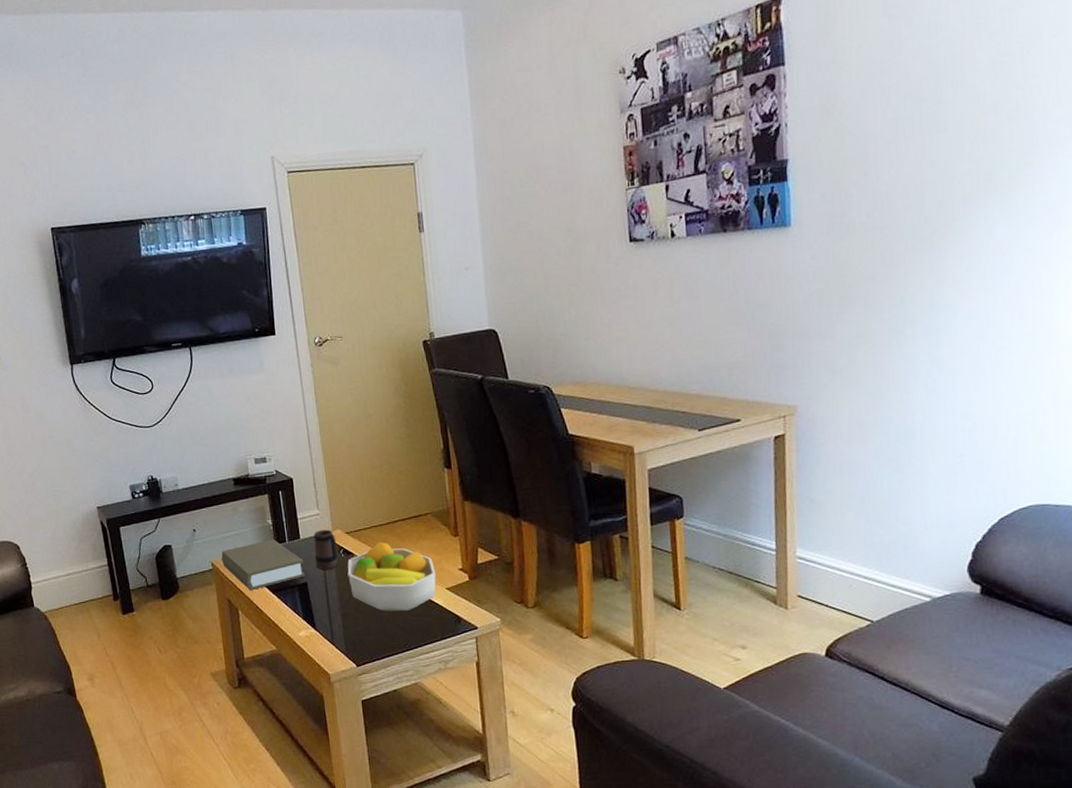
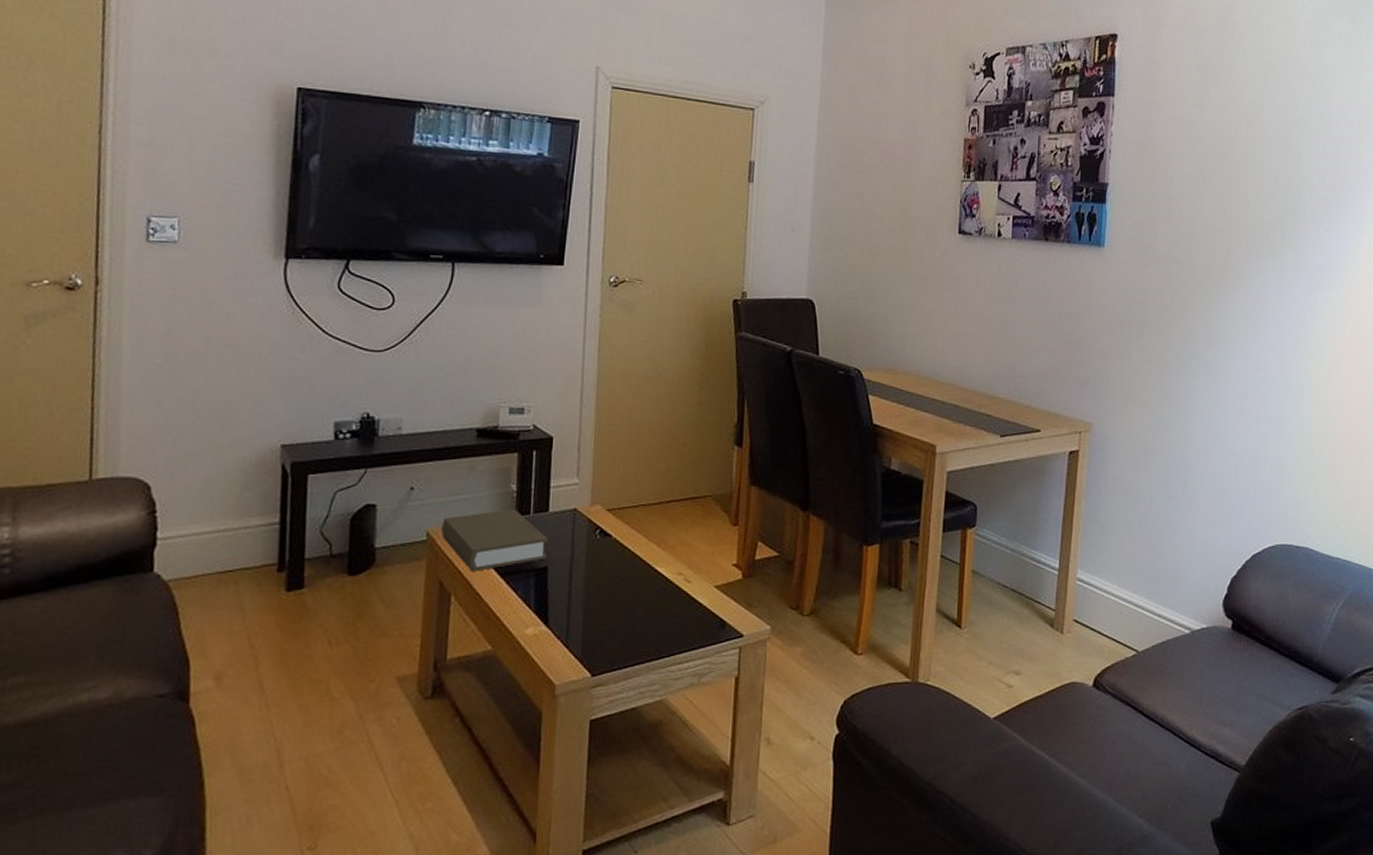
mug: present [313,529,338,570] -> none [563,503,593,552]
fruit bowl: present [347,541,436,612] -> none [600,523,705,611]

